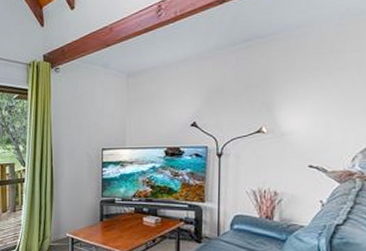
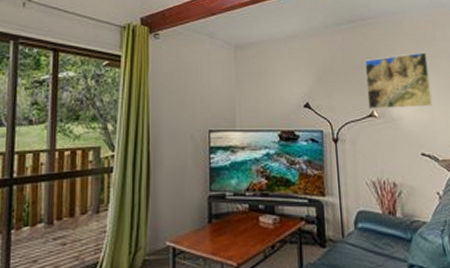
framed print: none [257,65,331,126] -> present [365,52,432,109]

